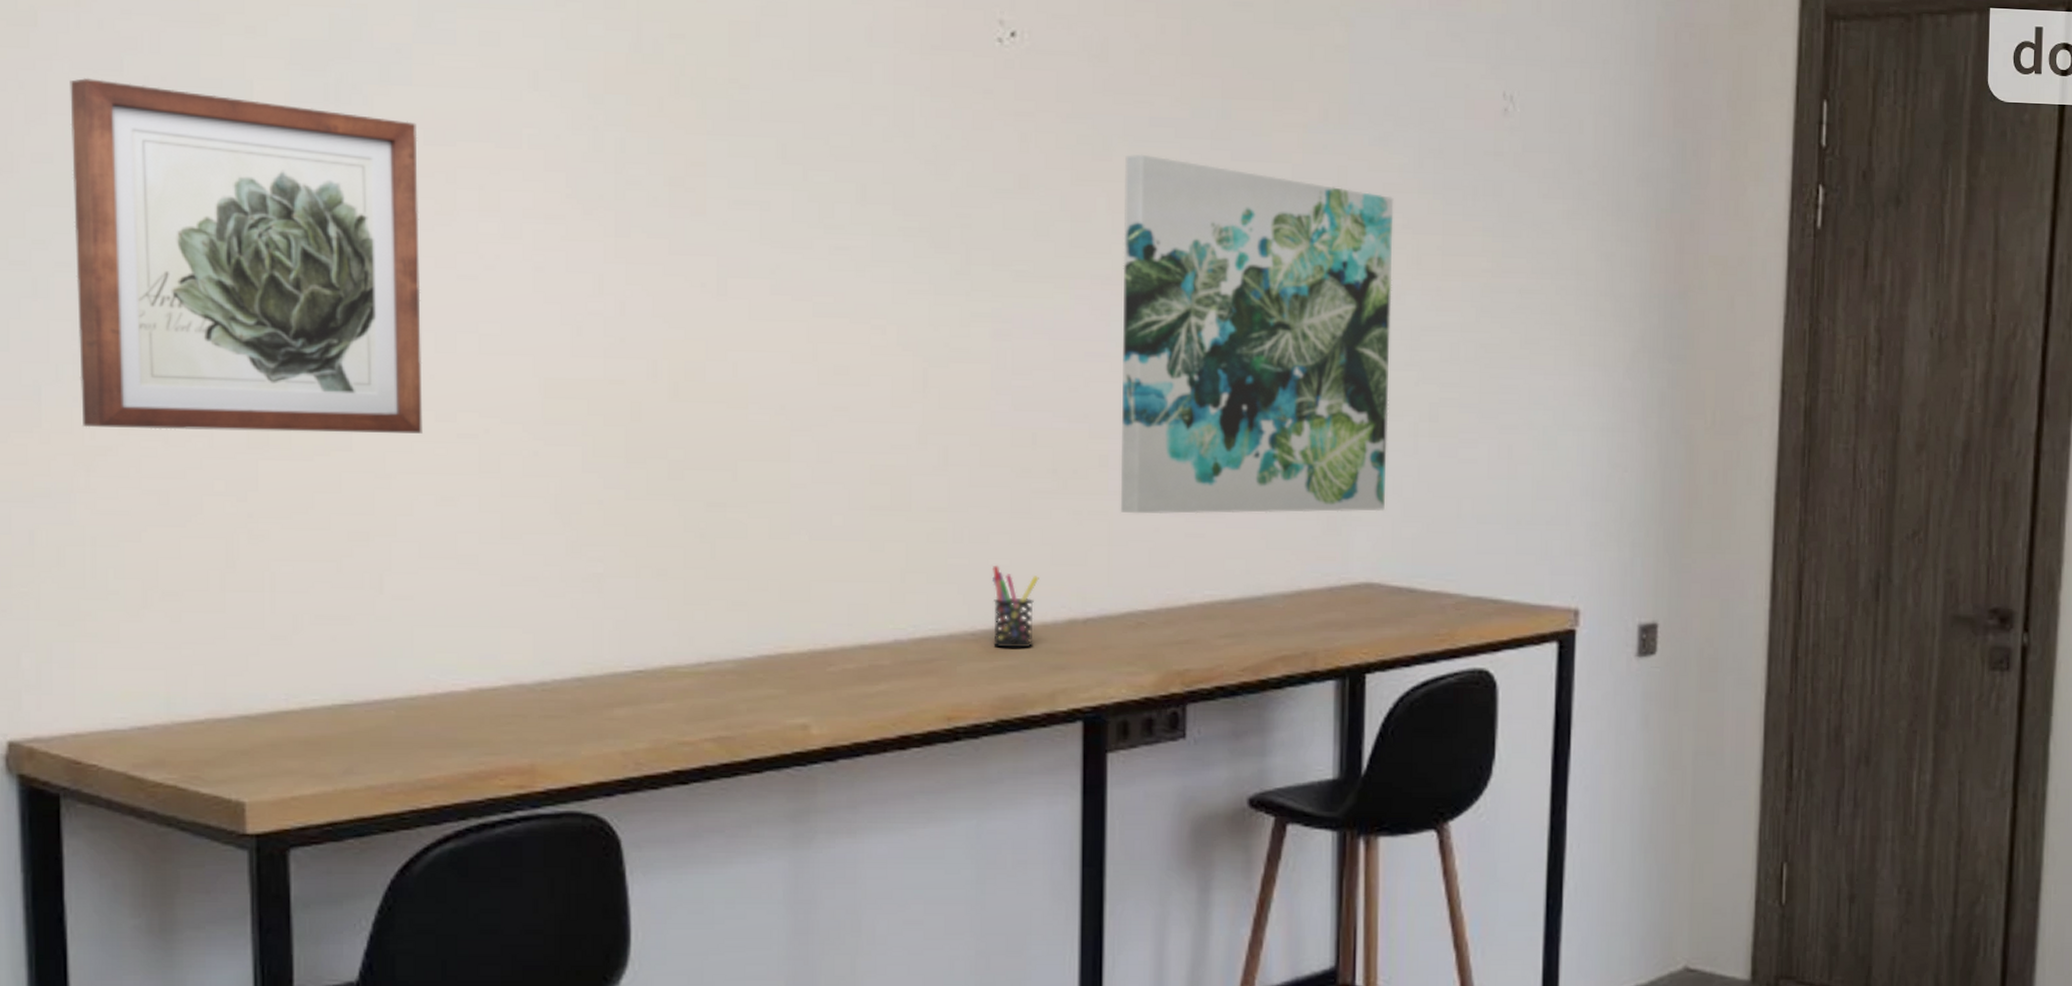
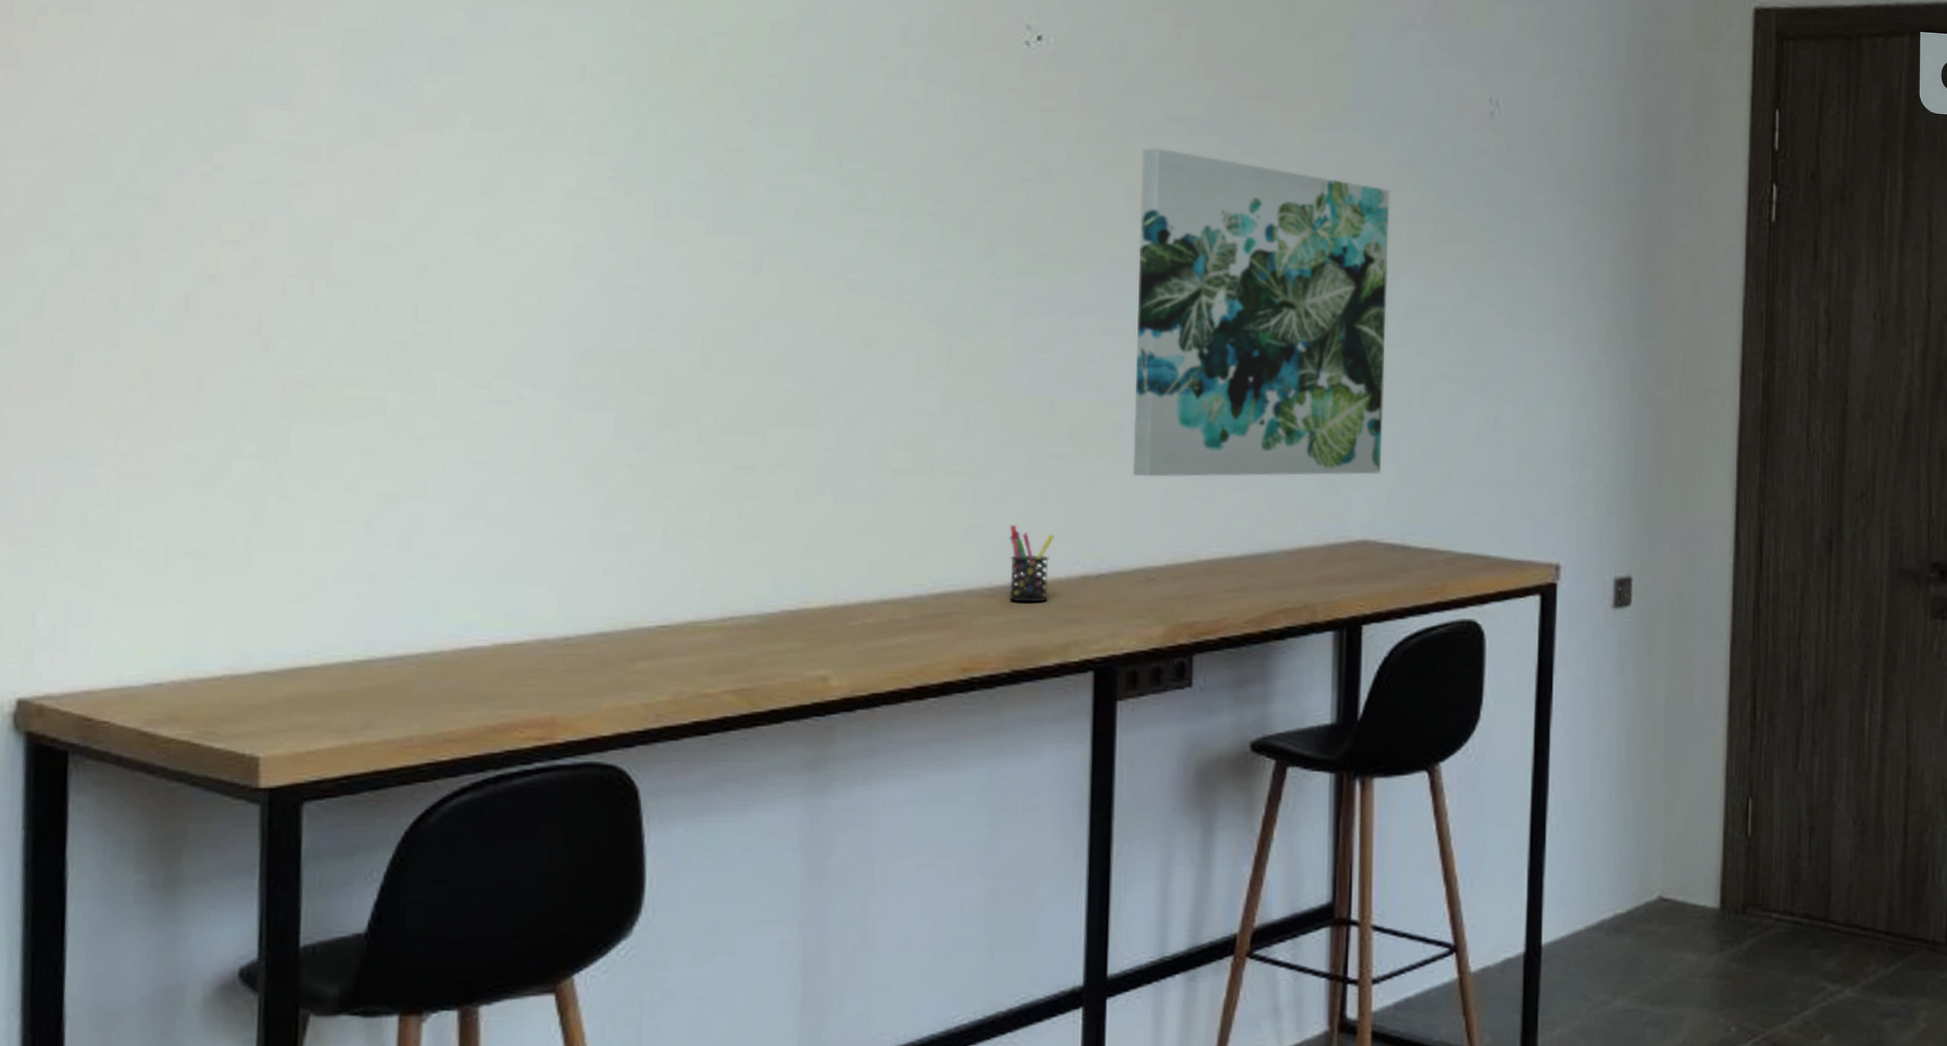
wall art: present [70,77,423,434] -> none [114,61,465,400]

